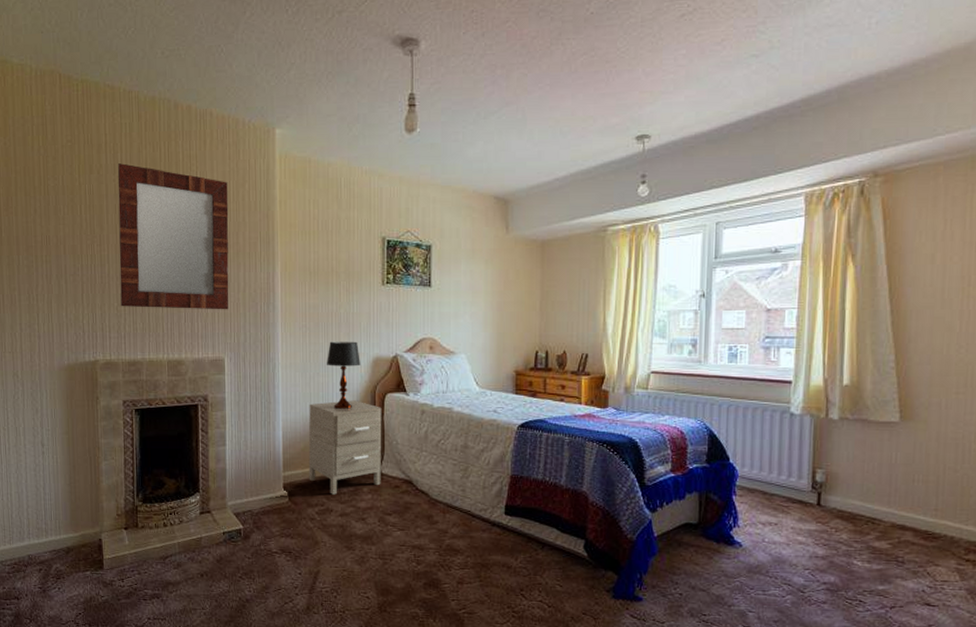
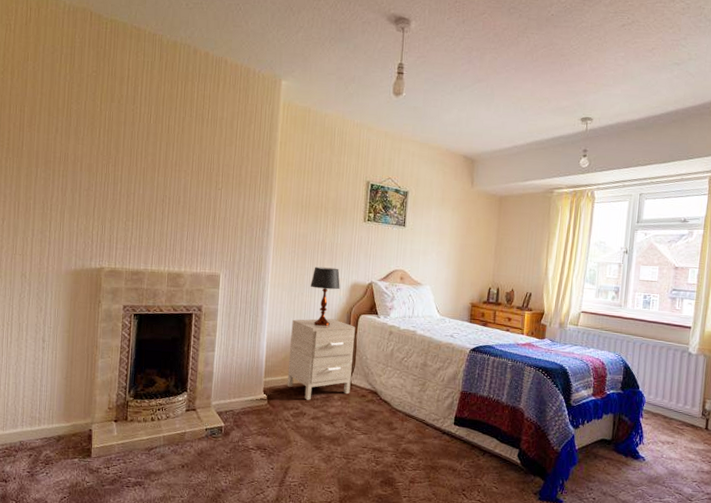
home mirror: present [117,163,229,310] -> none [129,96,236,233]

